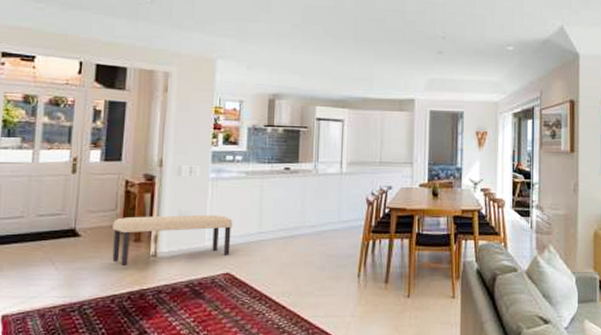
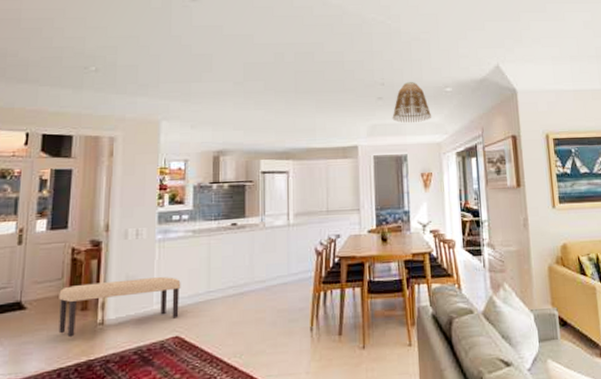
lamp shade: none [451,37,491,80] -> present [392,81,431,123]

